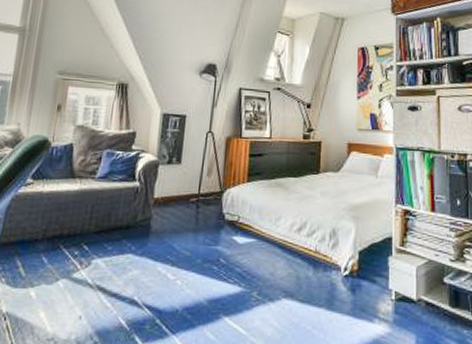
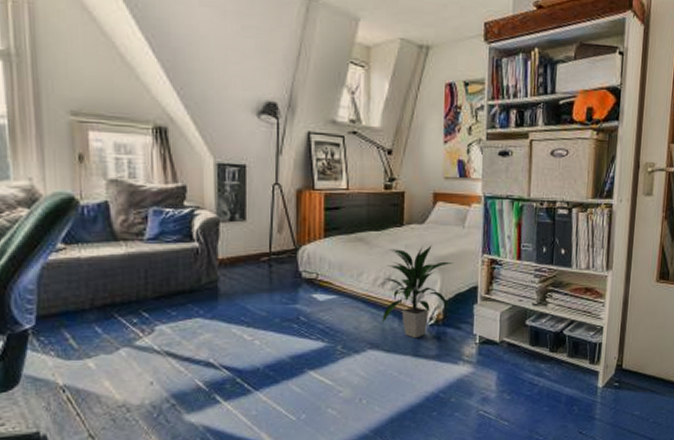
indoor plant: none [297,193,367,290] -> present [382,245,453,339]

